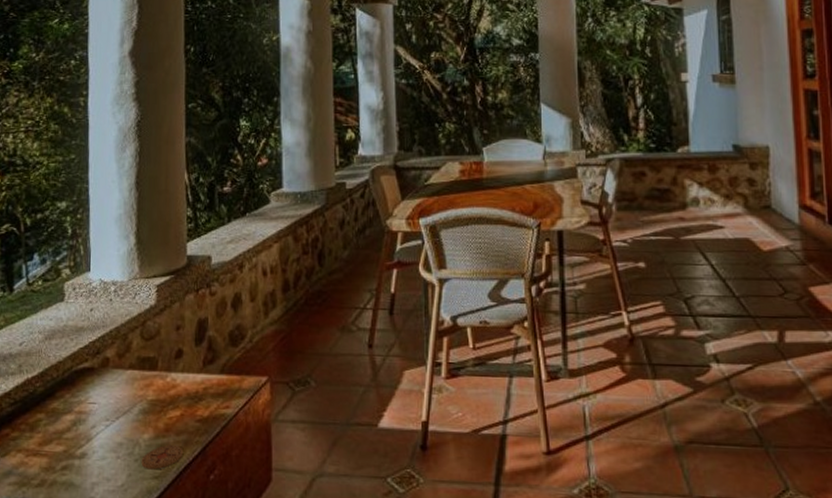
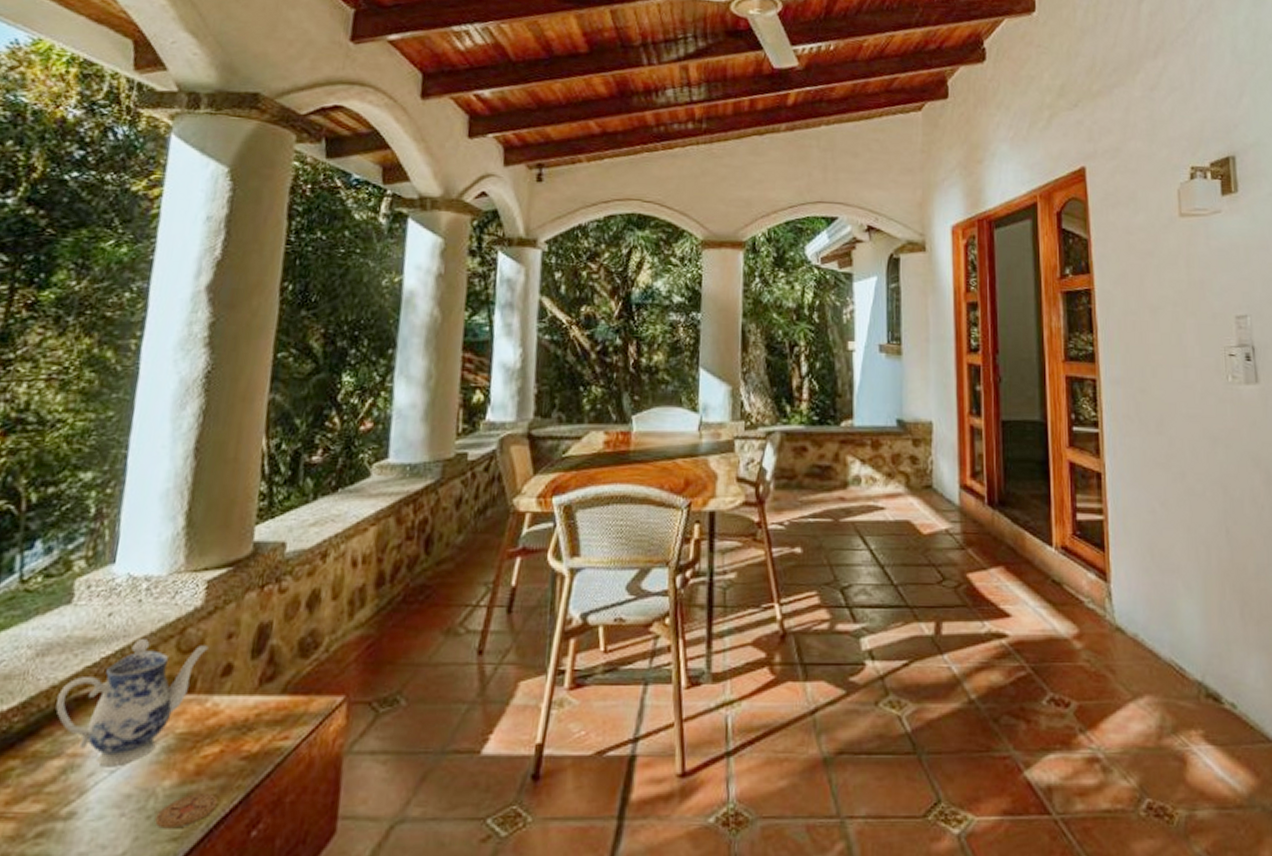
teapot: none [63,329,163,422] -> present [56,639,209,766]

